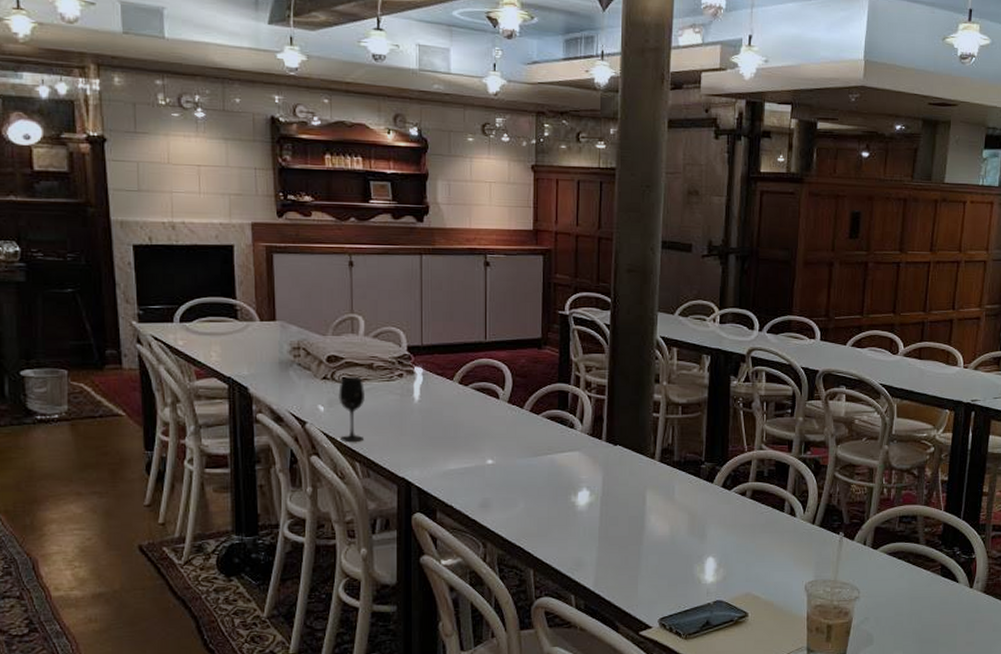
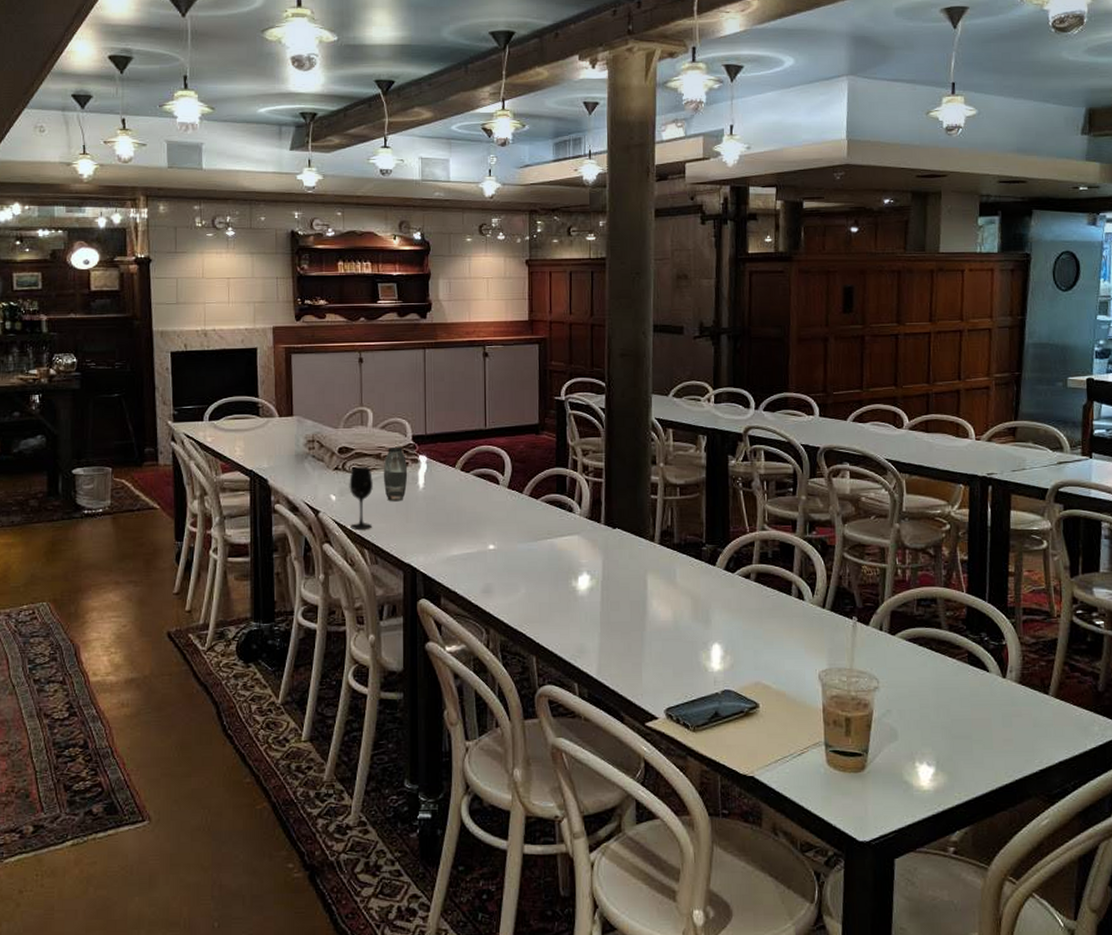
vase: none [375,358,403,414] -> present [383,447,408,502]

